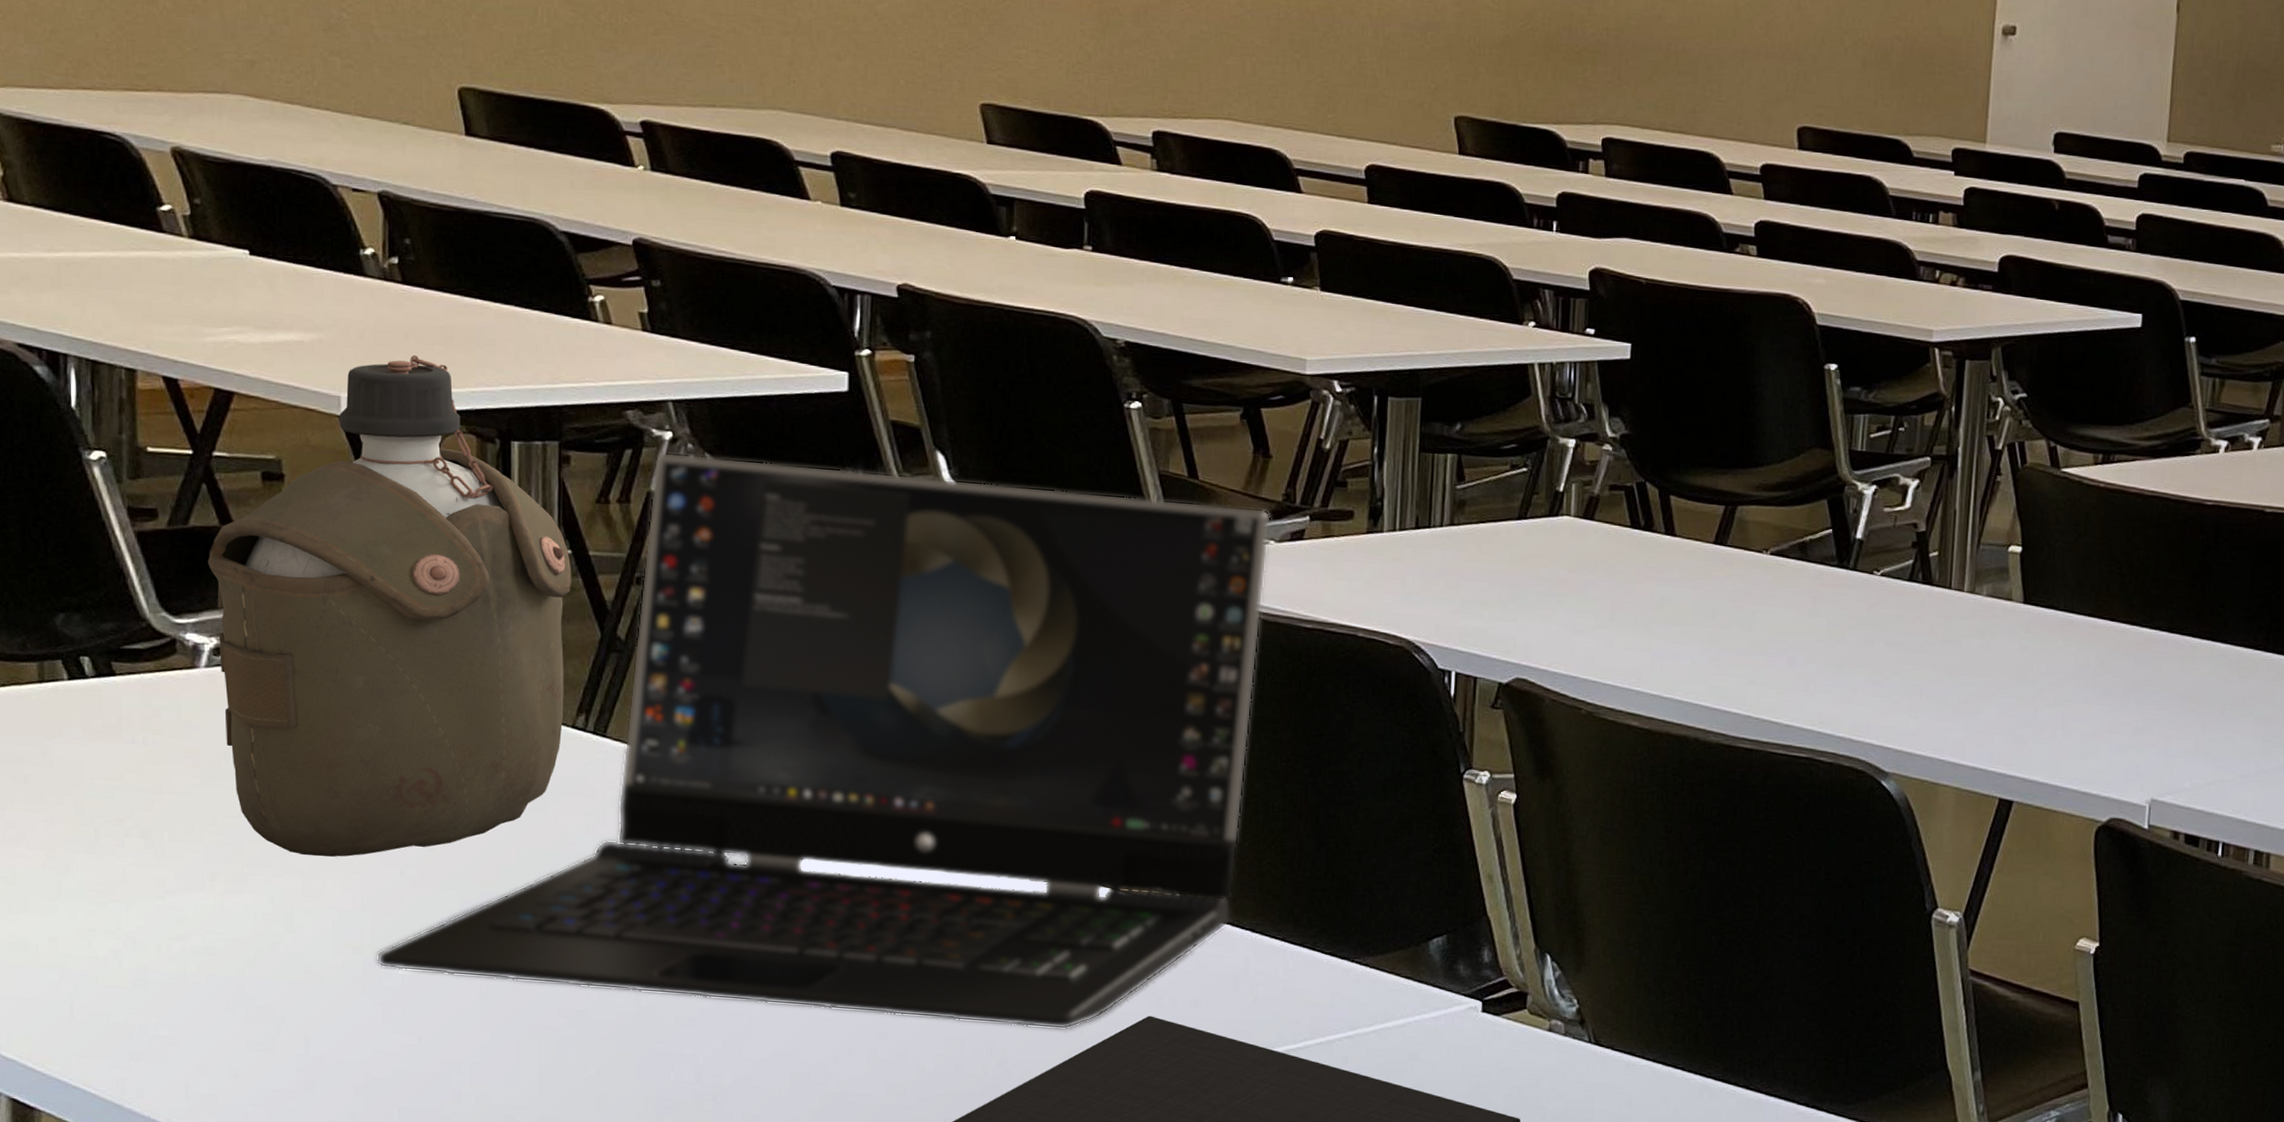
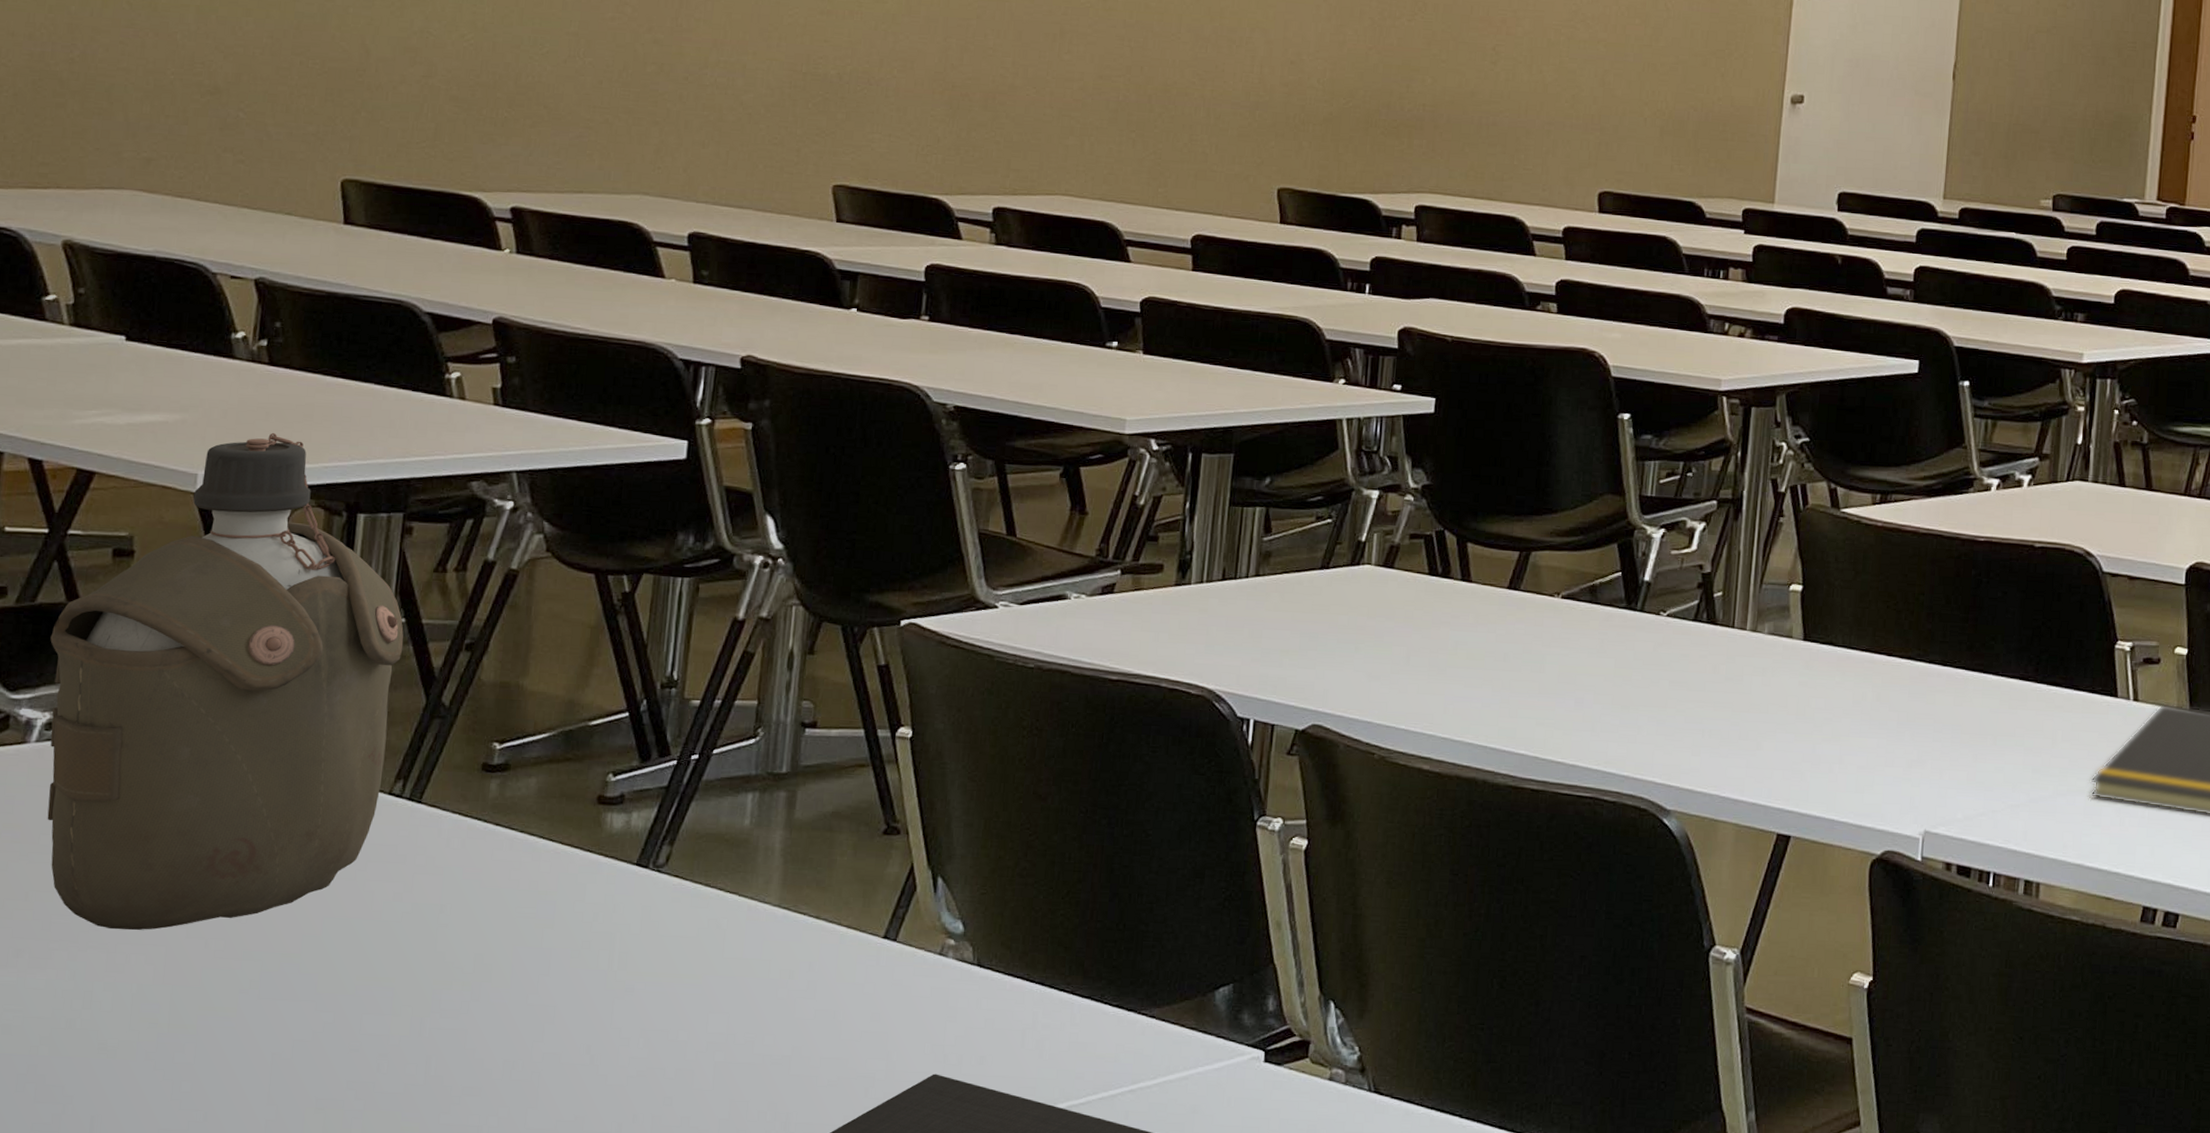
laptop: present [376,452,1272,1030] -> none [170,521,1084,1091]

